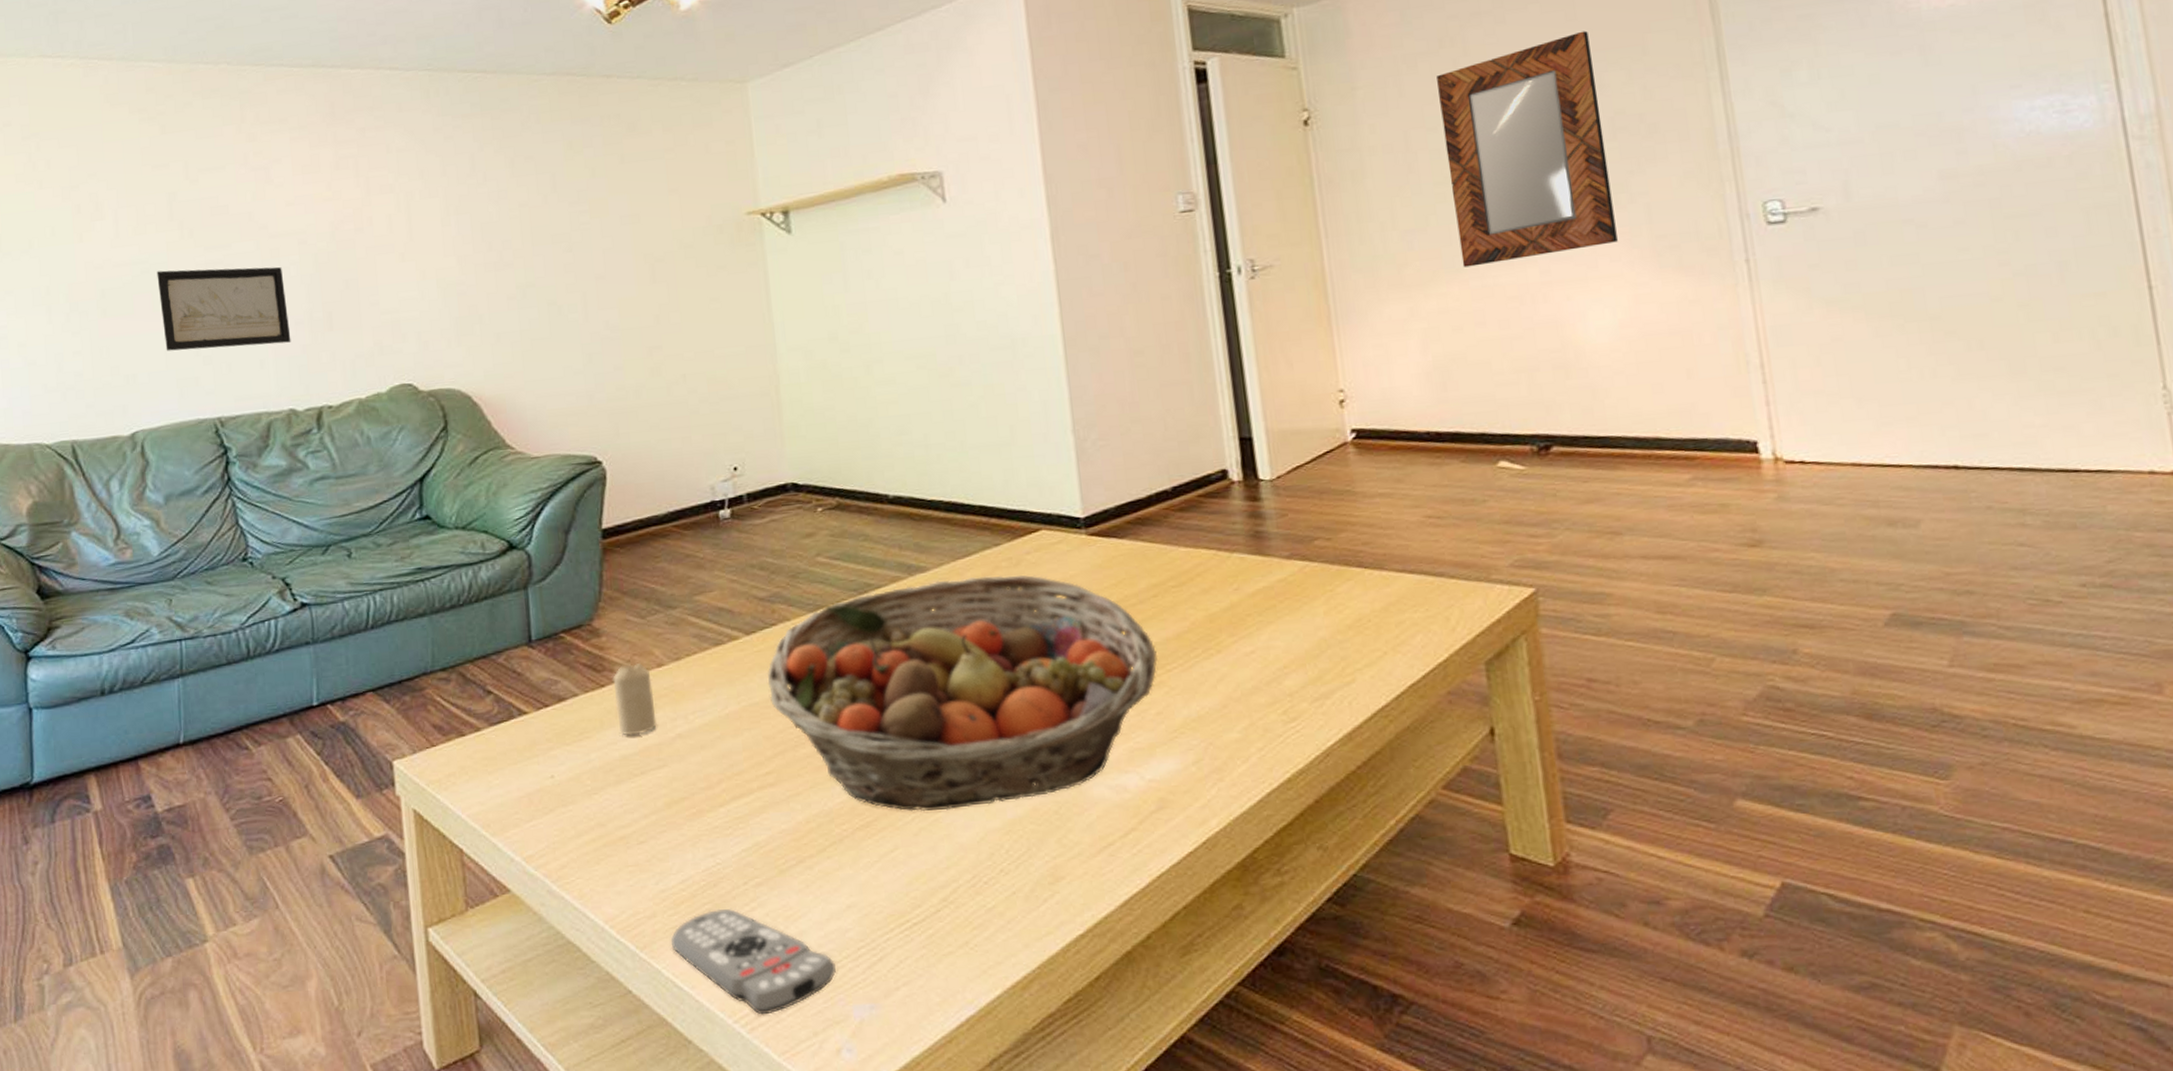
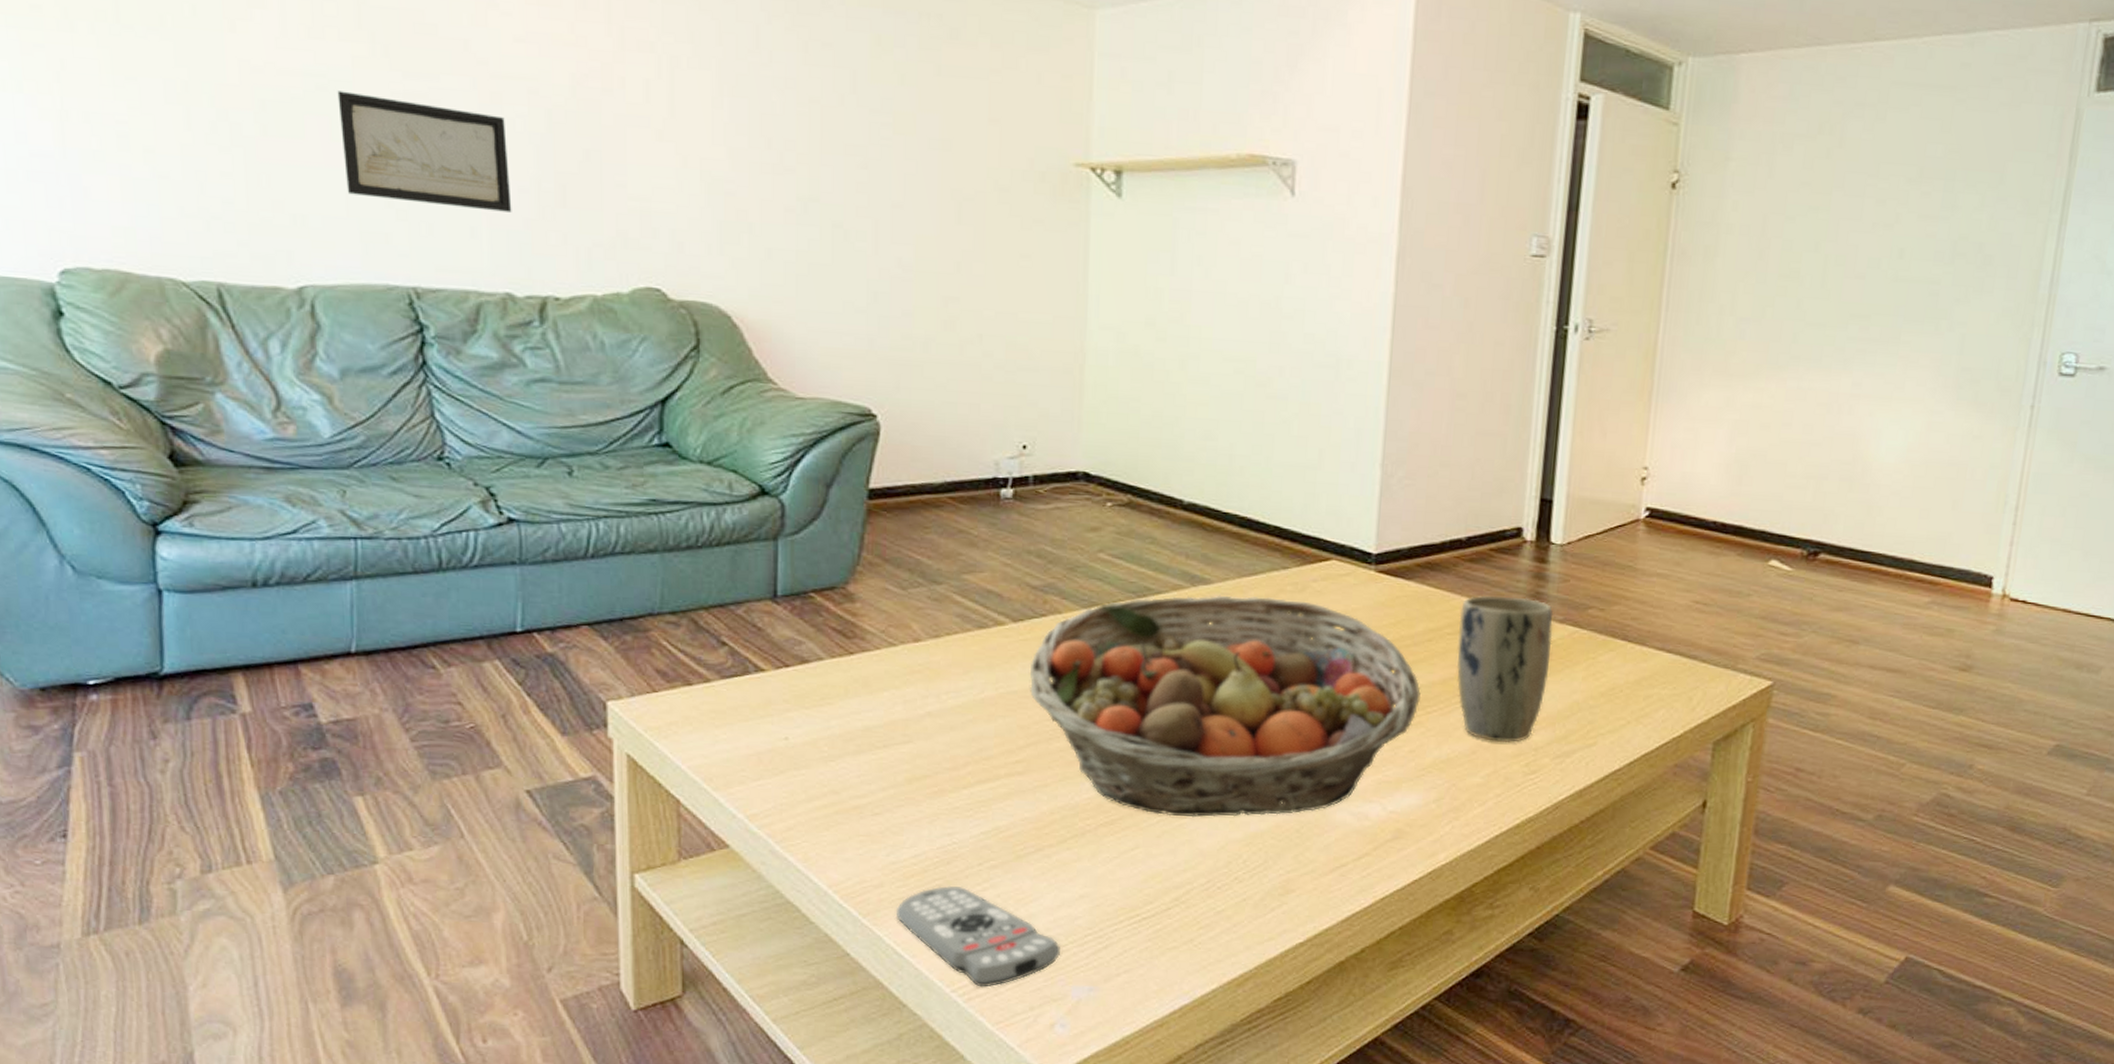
candle: present [613,663,657,736] -> none [863,634,907,708]
plant pot: none [1180,538,1288,692] -> present [1456,596,1554,742]
home mirror: present [1437,30,1618,268] -> none [1785,145,1957,368]

